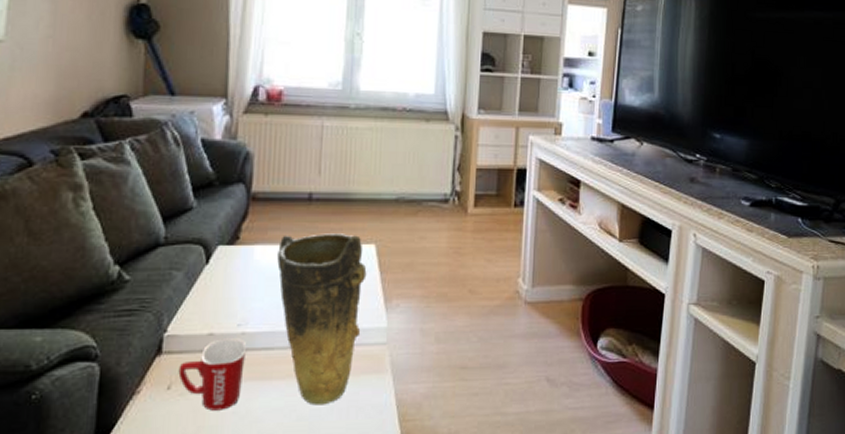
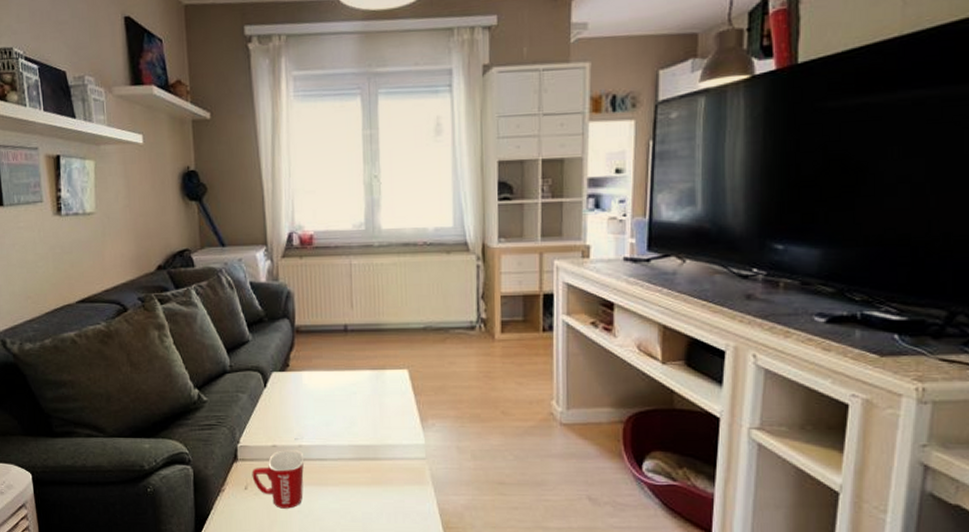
vase: present [277,233,367,406] -> none [322,360,402,510]

